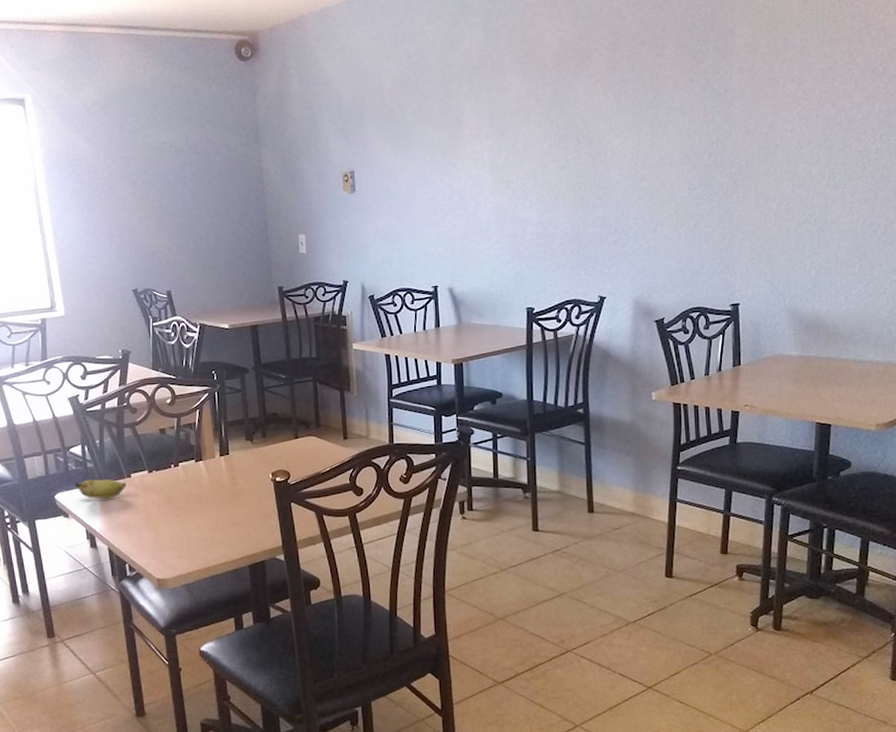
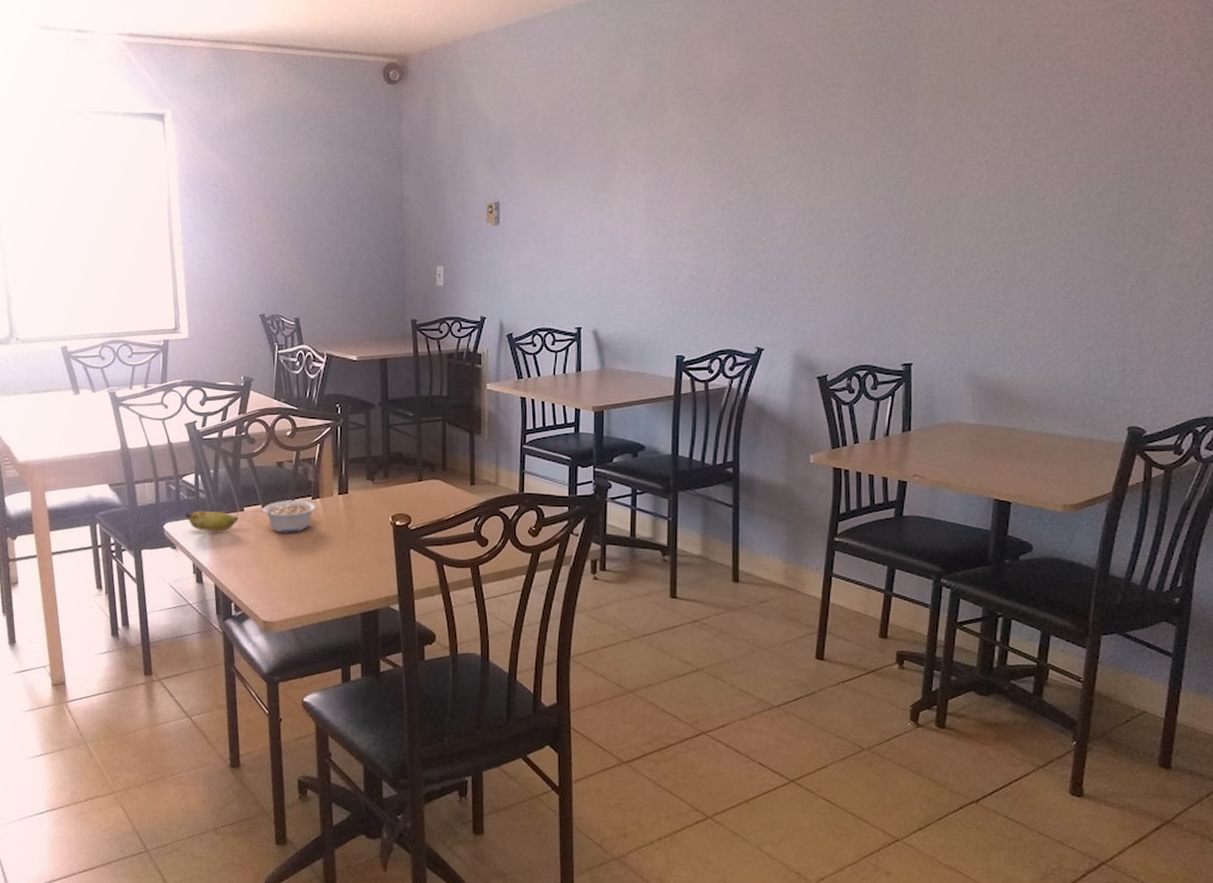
legume: none [146,463,200,496] -> present [260,500,316,533]

